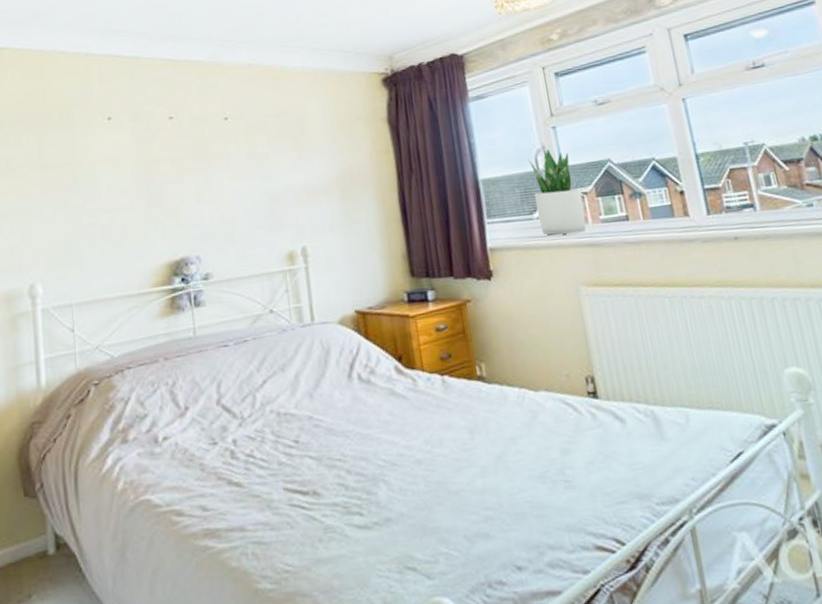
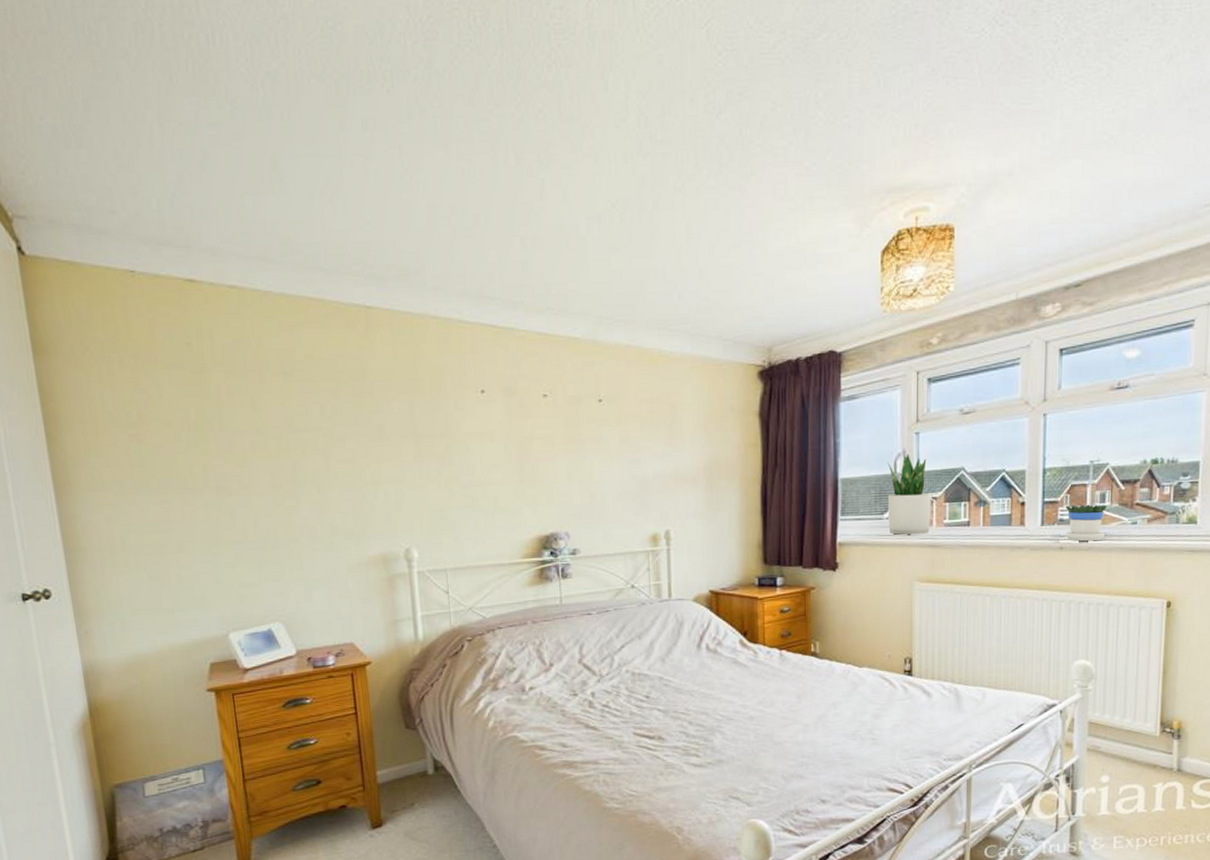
flowerpot: none [729,187,781,230] -> present [1065,504,1107,542]

